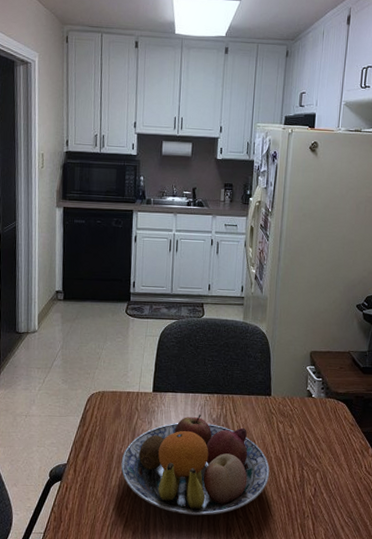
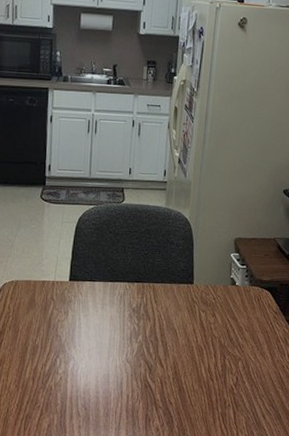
fruit bowl: present [121,414,270,516] -> none [35,303,191,407]

